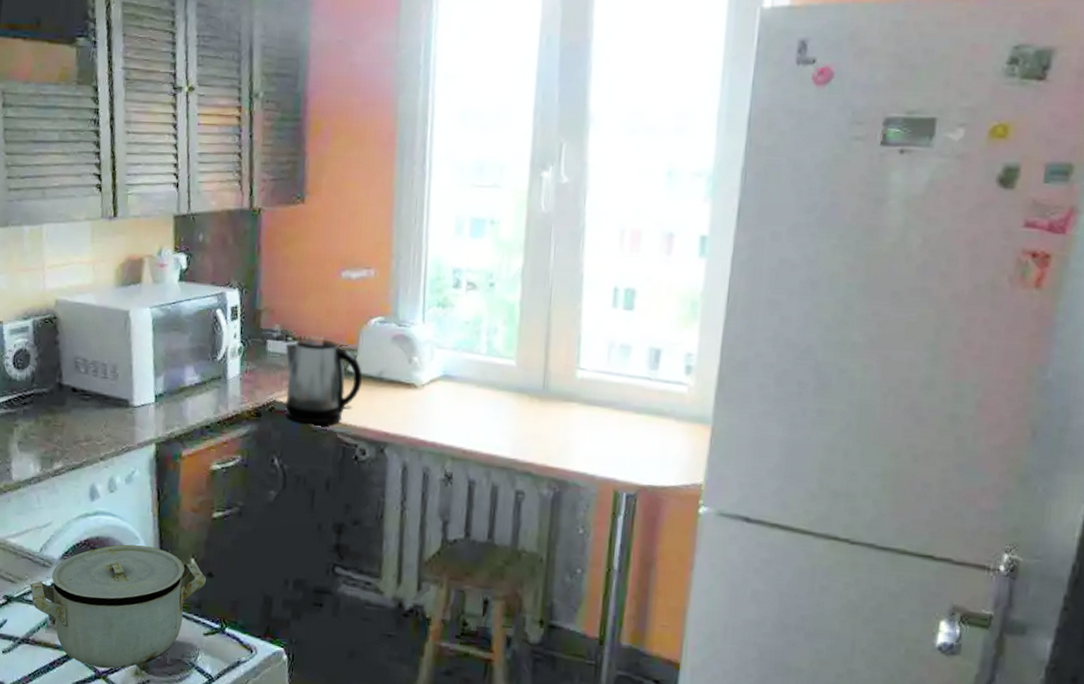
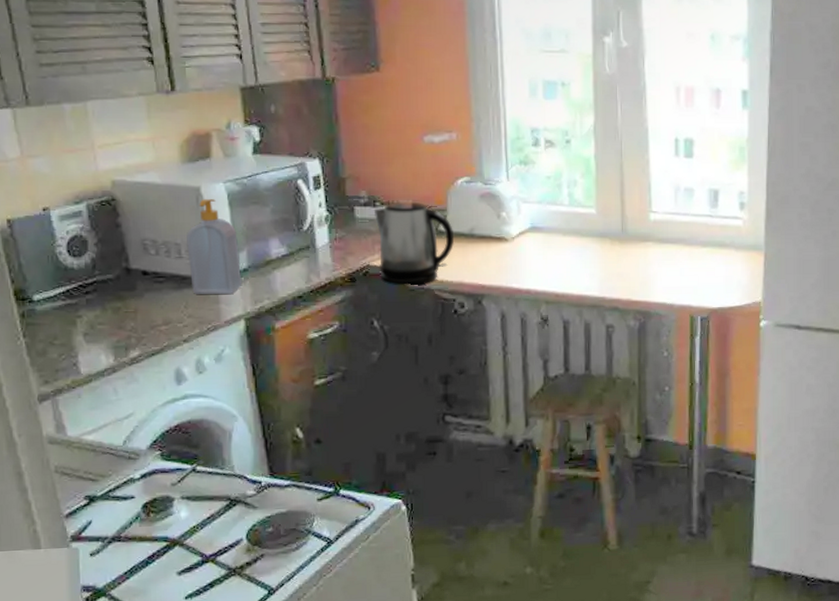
cooking pot: present [29,544,206,669] -> none [115,422,314,552]
soap bottle: none [112,323,157,418] -> present [187,199,243,295]

